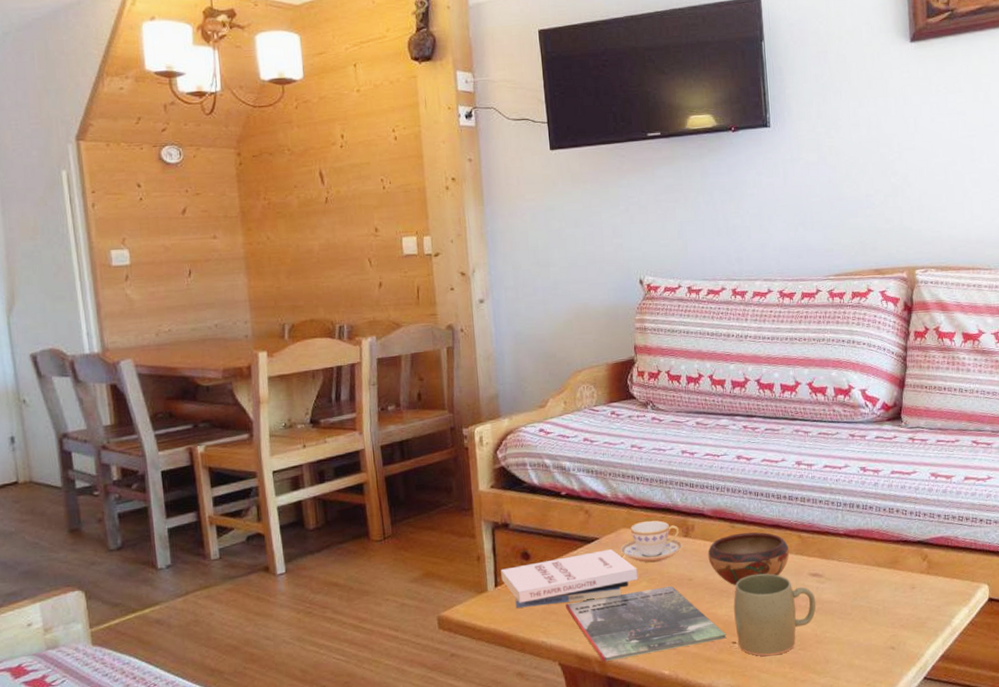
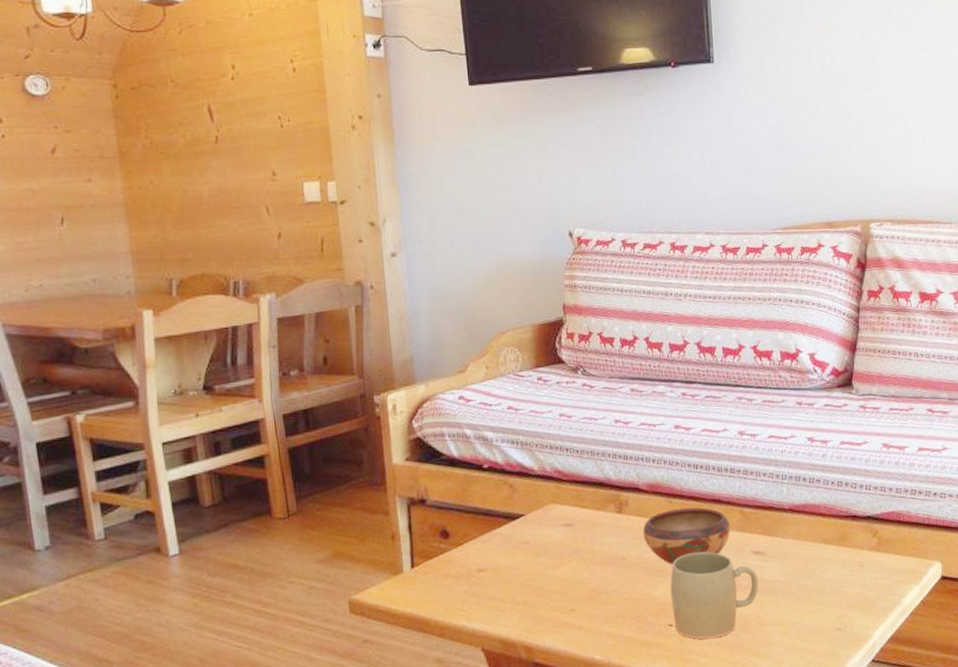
books: present [501,549,638,608] -> none [417,526,568,590]
magazine: present [566,585,727,662] -> none [489,565,663,647]
teacup: present [620,520,683,563] -> none [547,495,616,541]

